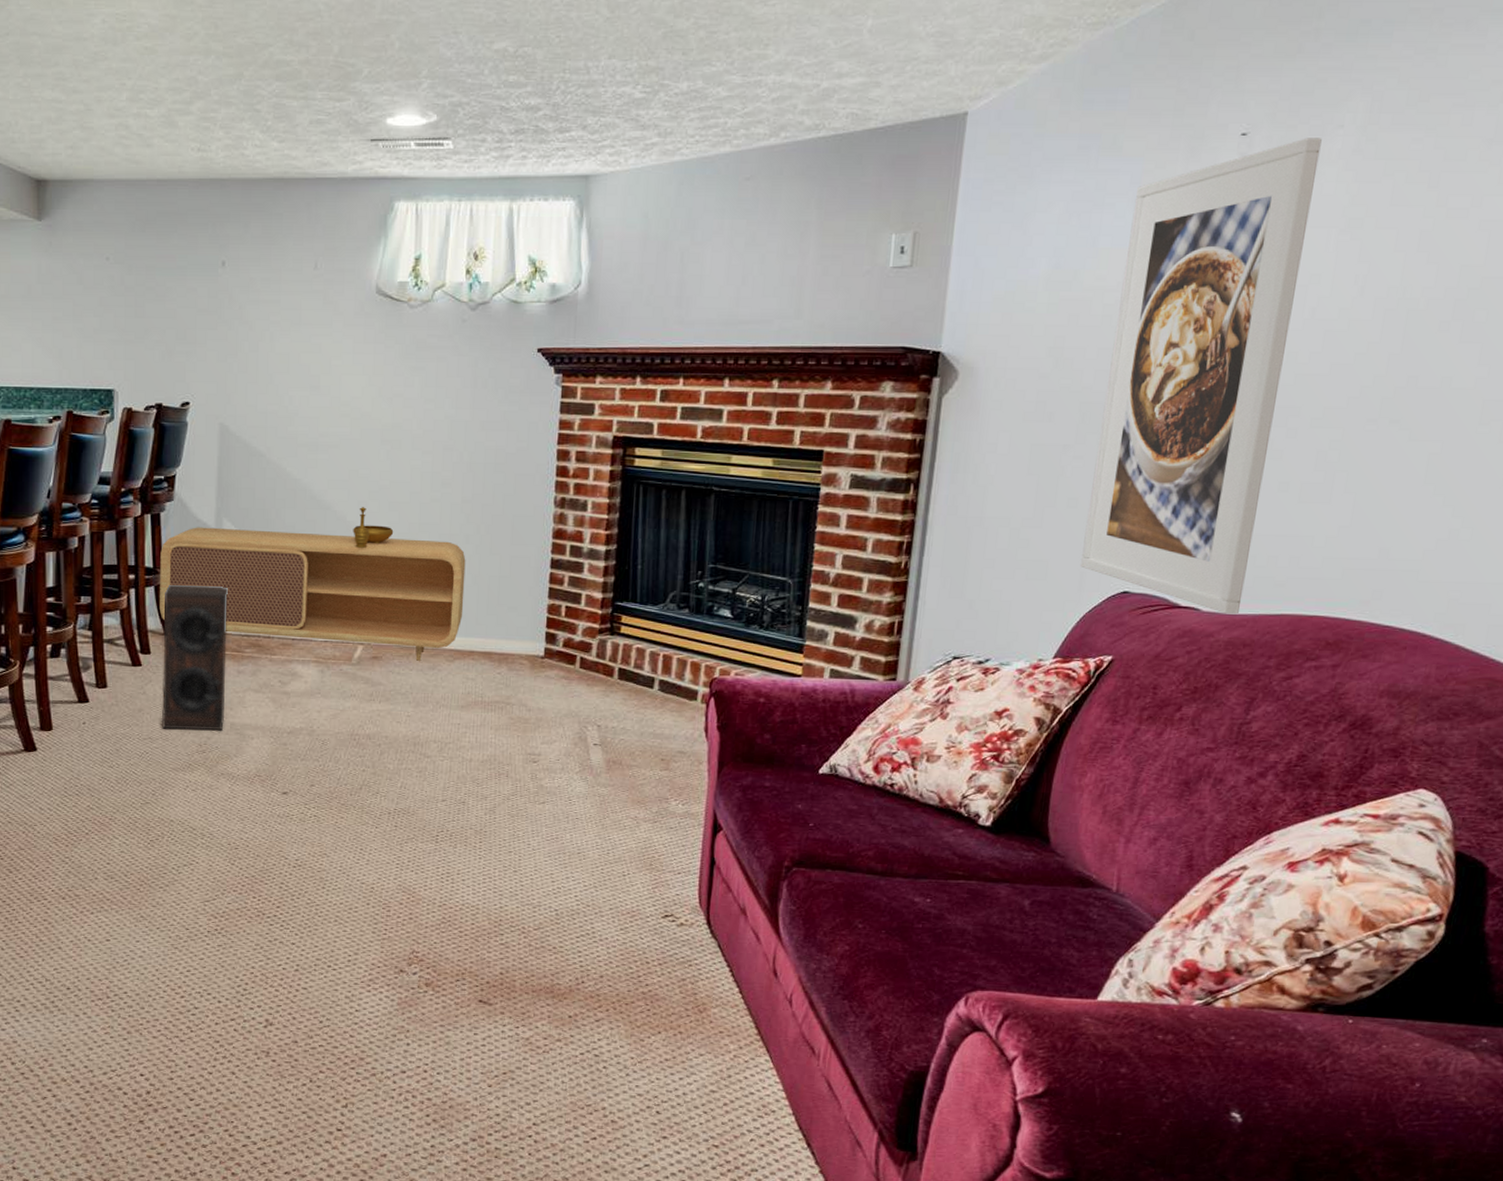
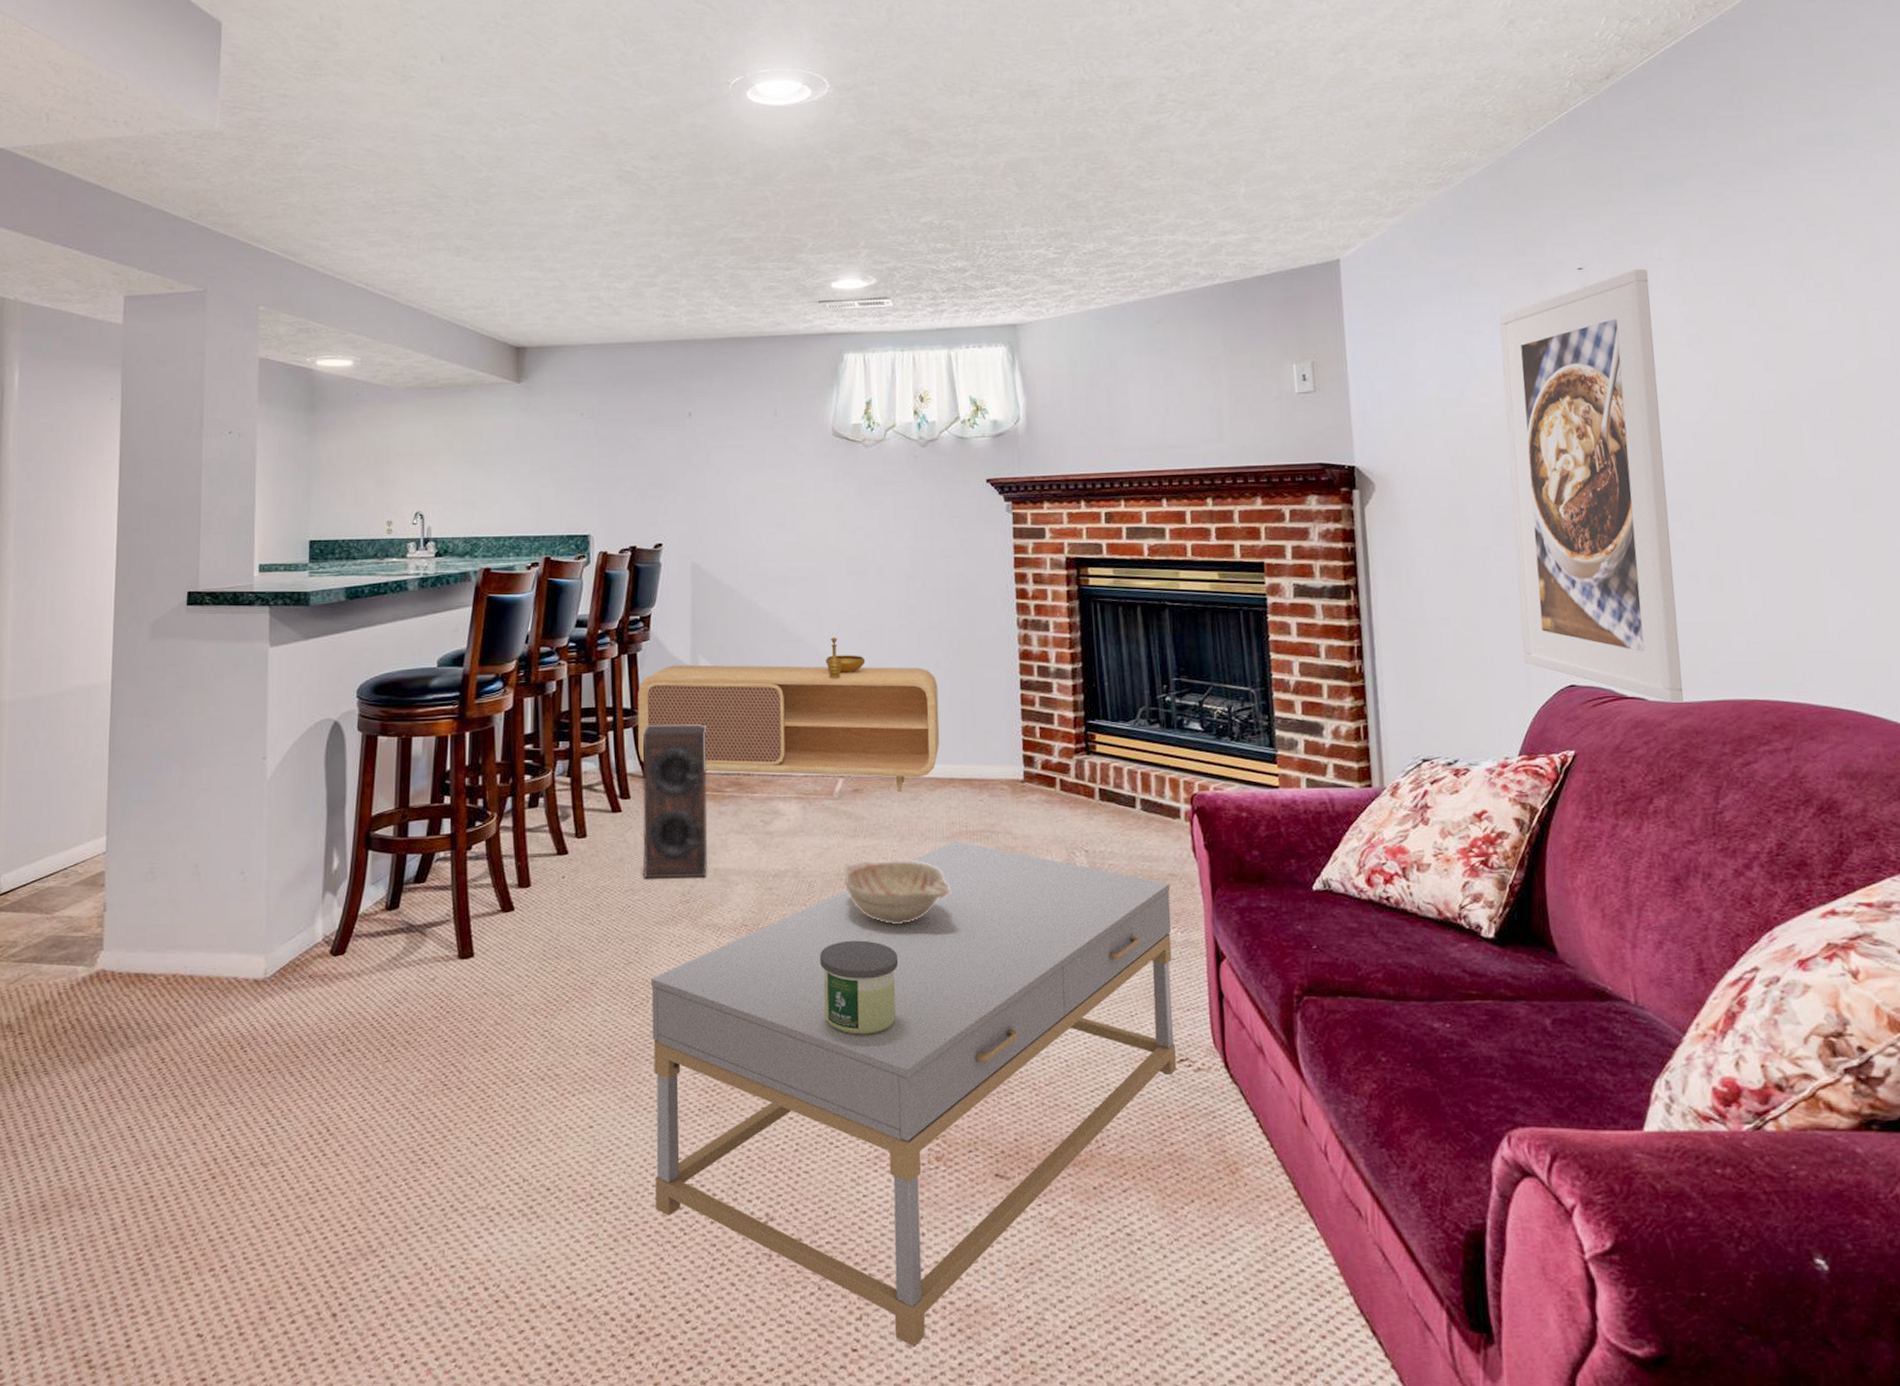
coffee table: none [166,709,678,1131] -> present [650,840,1176,1347]
candle: none [329,794,405,878] -> present [820,940,899,1035]
decorative bowl: none [357,724,460,782] -> present [843,860,950,924]

